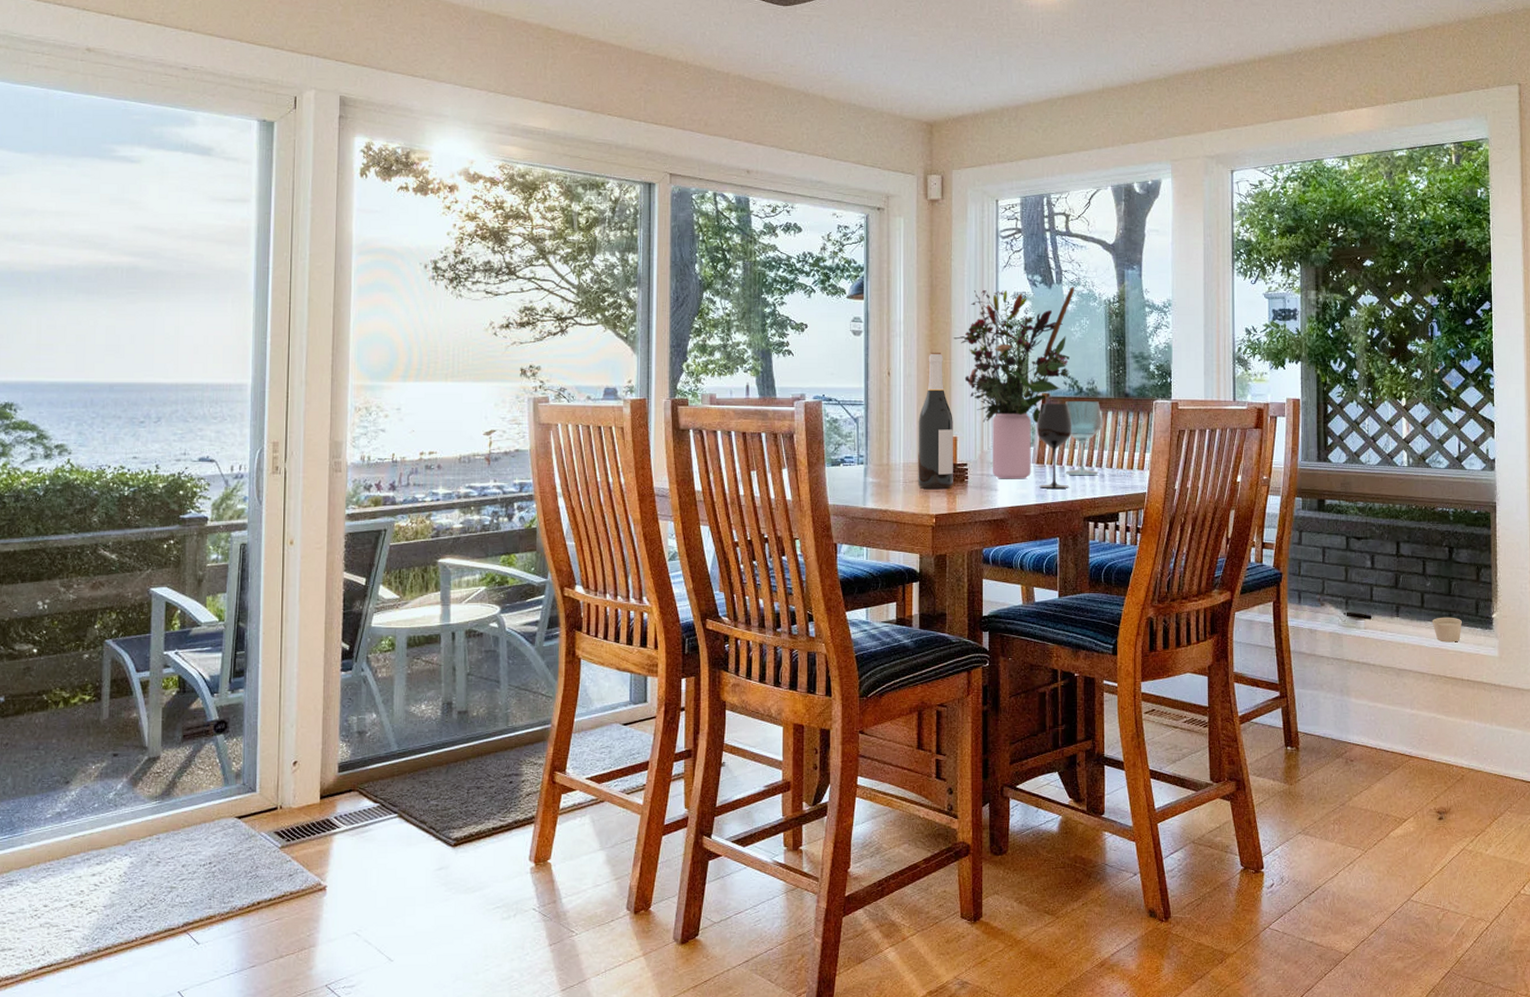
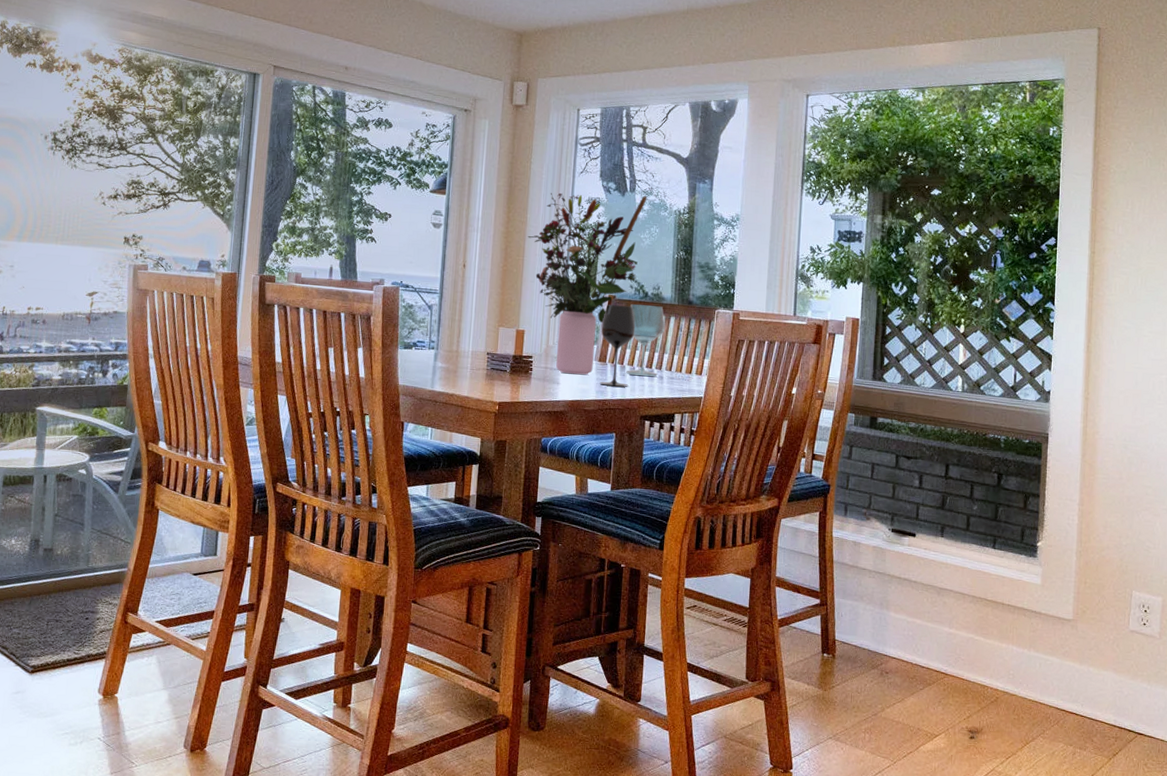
wine bottle: present [918,352,953,490] -> none [484,248,522,379]
candle: present [1432,617,1462,643] -> none [976,541,1006,567]

